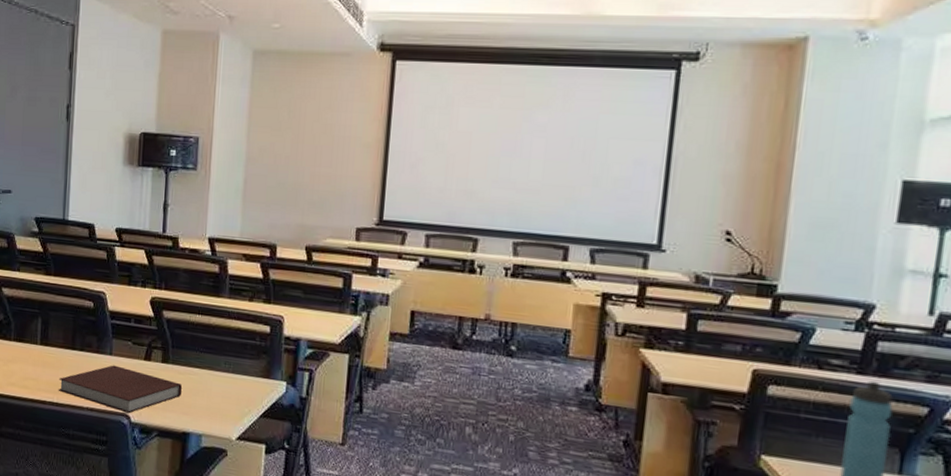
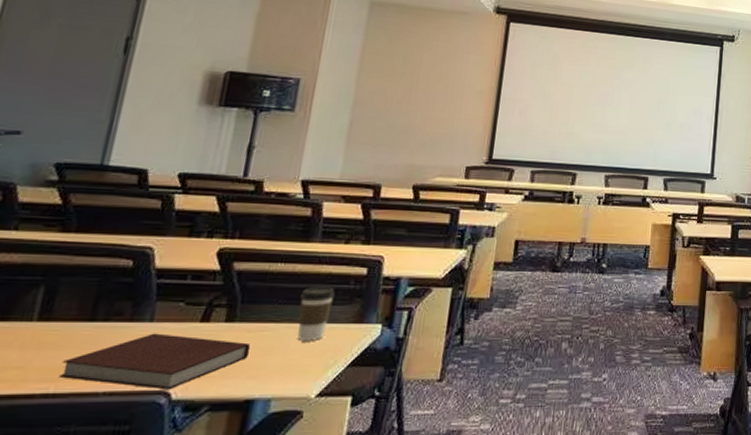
coffee cup: none [216,339,245,389] -> present [297,286,336,341]

